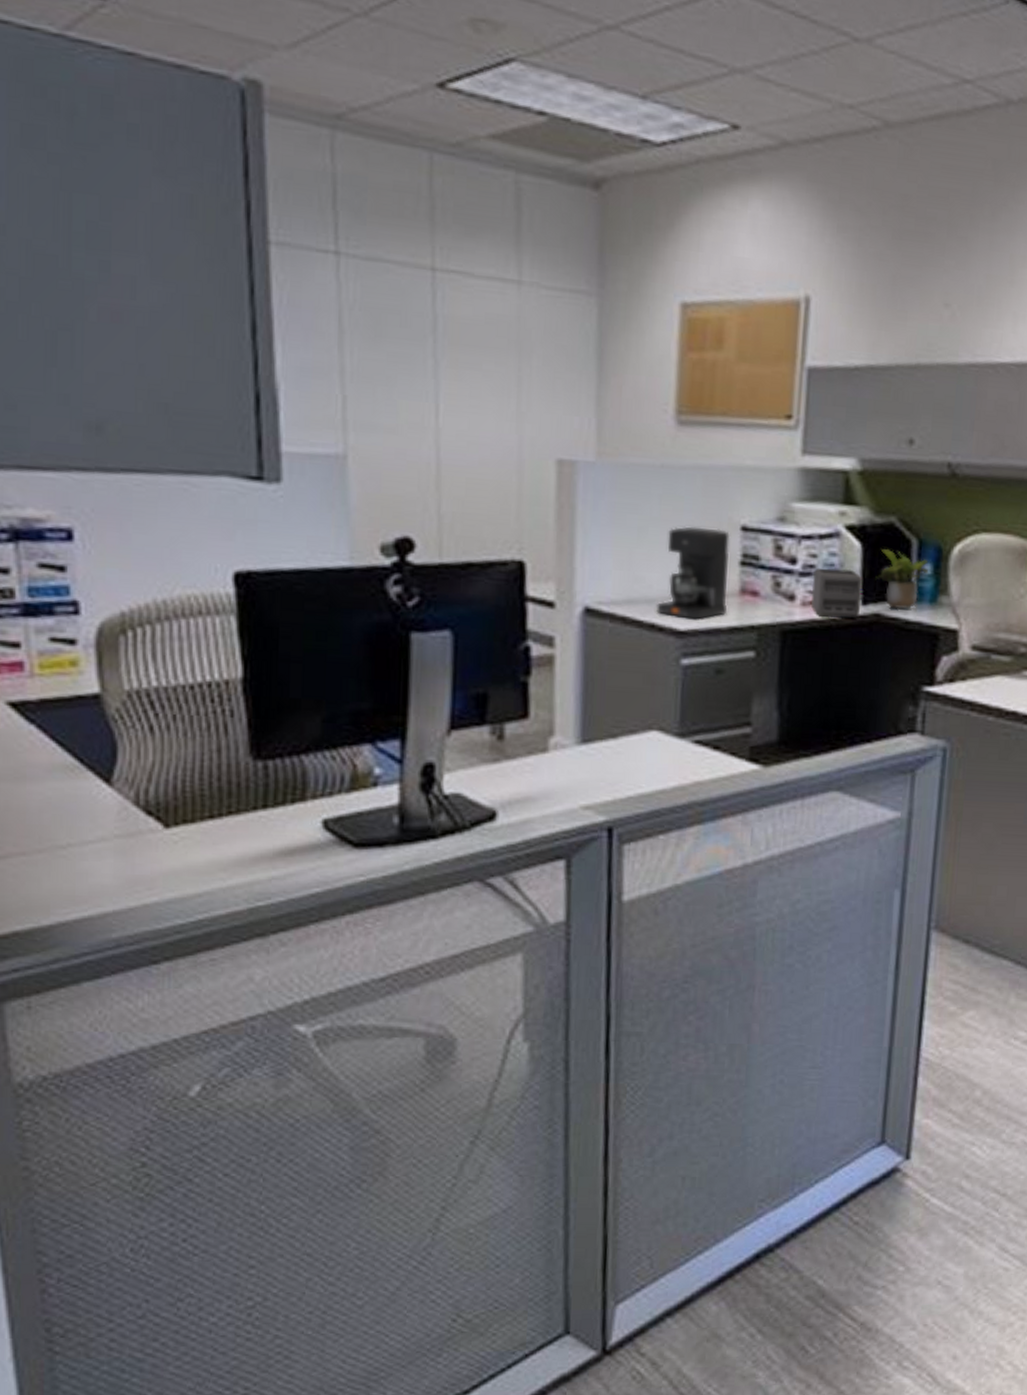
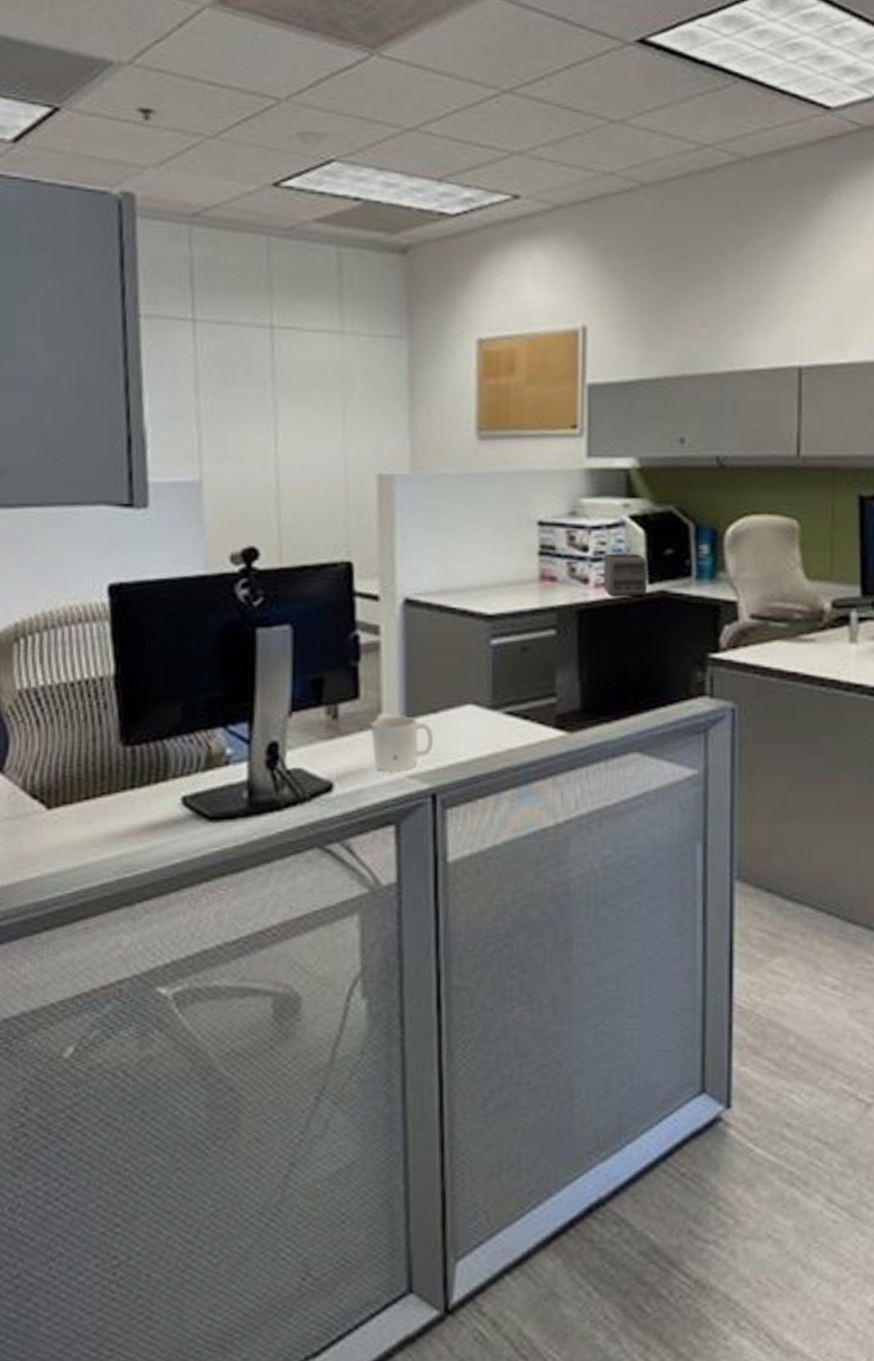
mug: none [540,739,613,803] -> present [370,715,434,773]
coffee maker: present [656,526,730,620] -> none [467,524,530,605]
potted plant: present [875,549,928,609] -> none [659,534,706,585]

